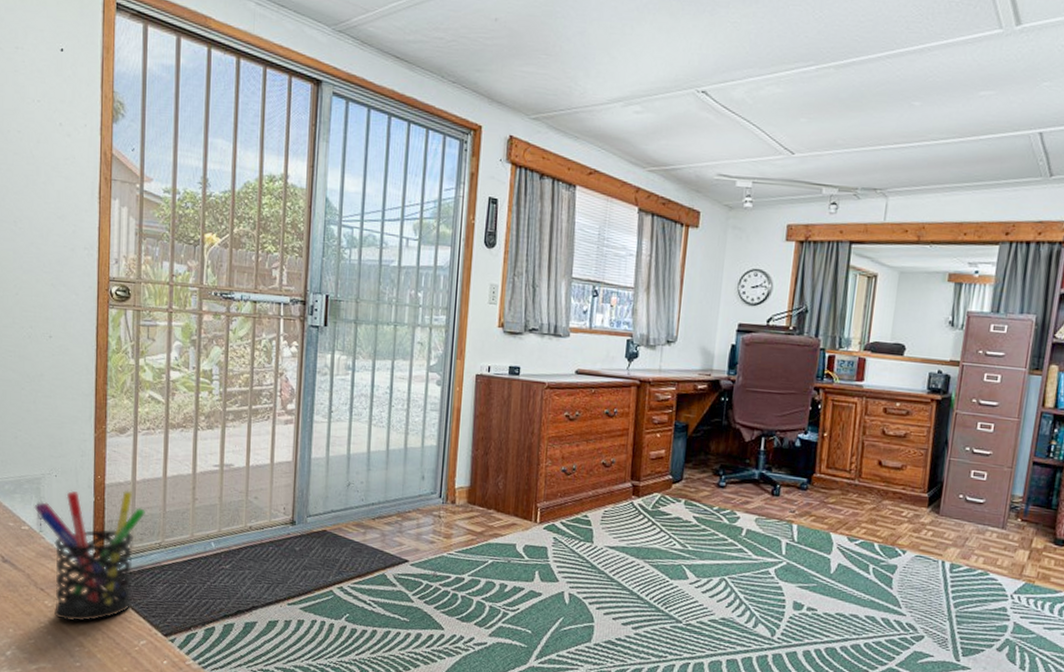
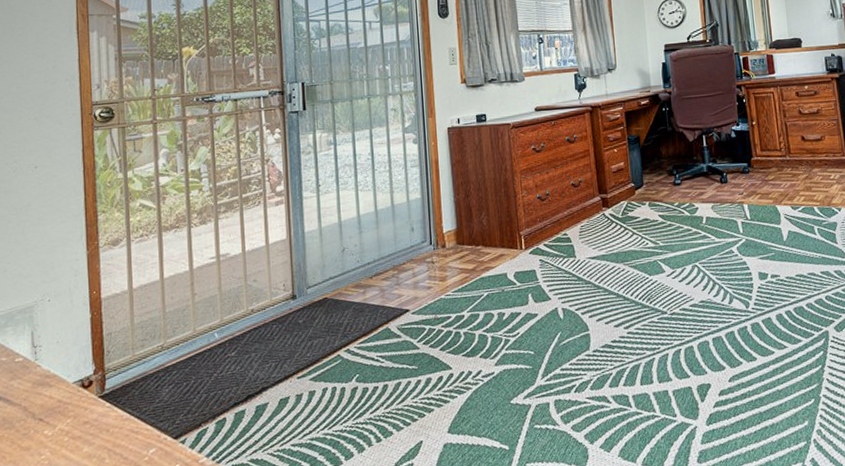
pen holder: present [34,490,145,622] -> none [28,299,145,447]

